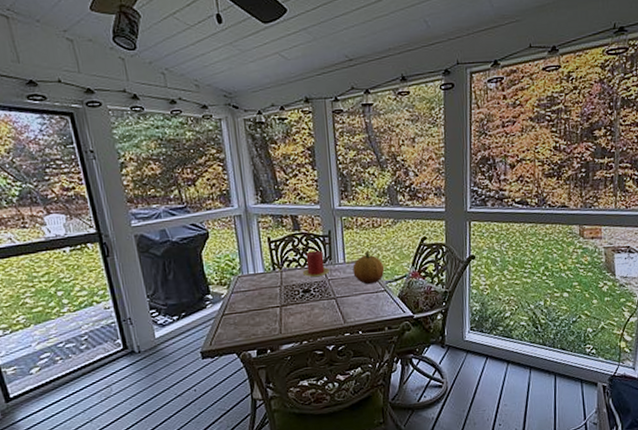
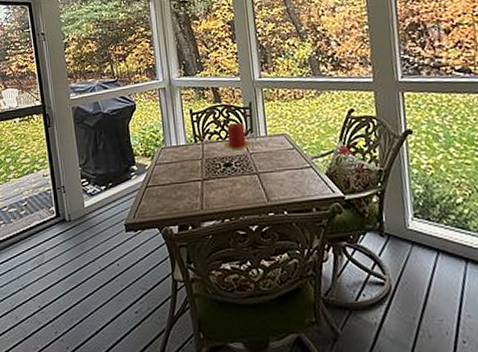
decorative pumpkin: present [352,252,385,285] -> none [275,124,310,160]

